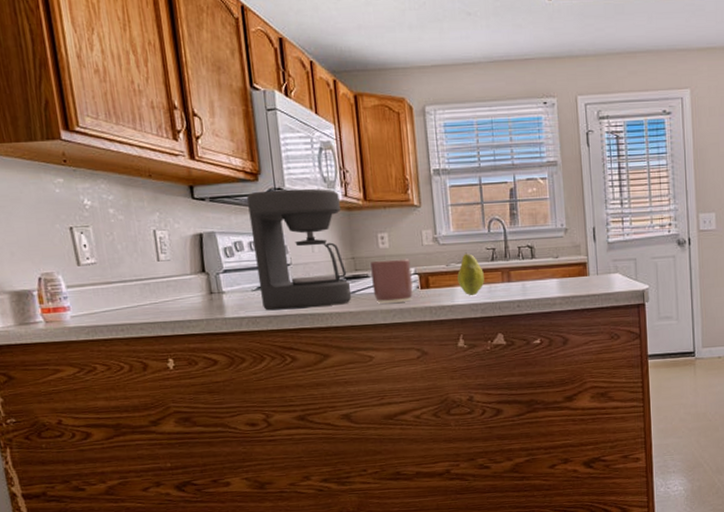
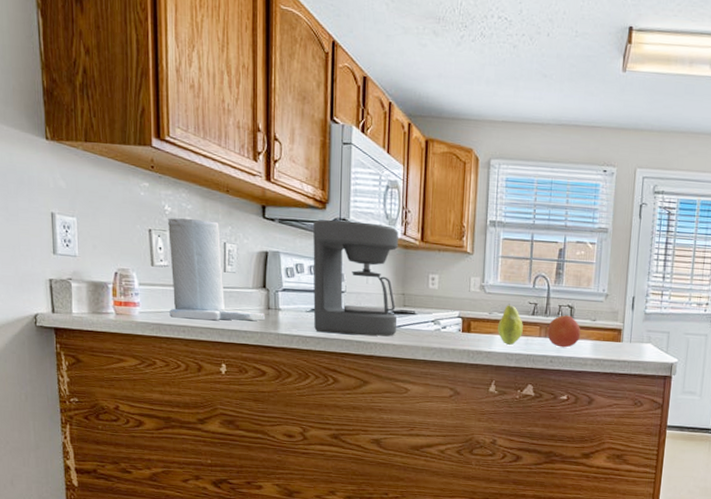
paper towel: none [88,209,210,317] -> present [167,218,266,321]
mug: present [369,258,413,304] -> none [417,300,456,342]
fruit: none [510,255,545,291] -> present [547,314,581,348]

